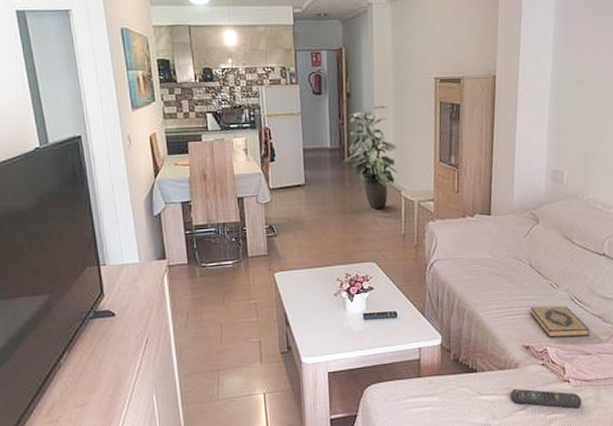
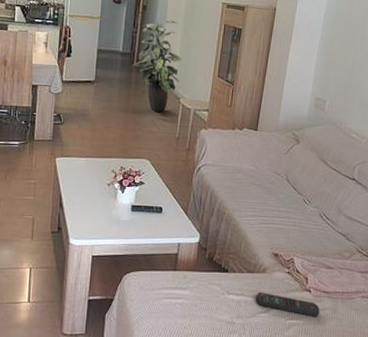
hardback book: present [530,306,590,338] -> none [282,218,334,251]

